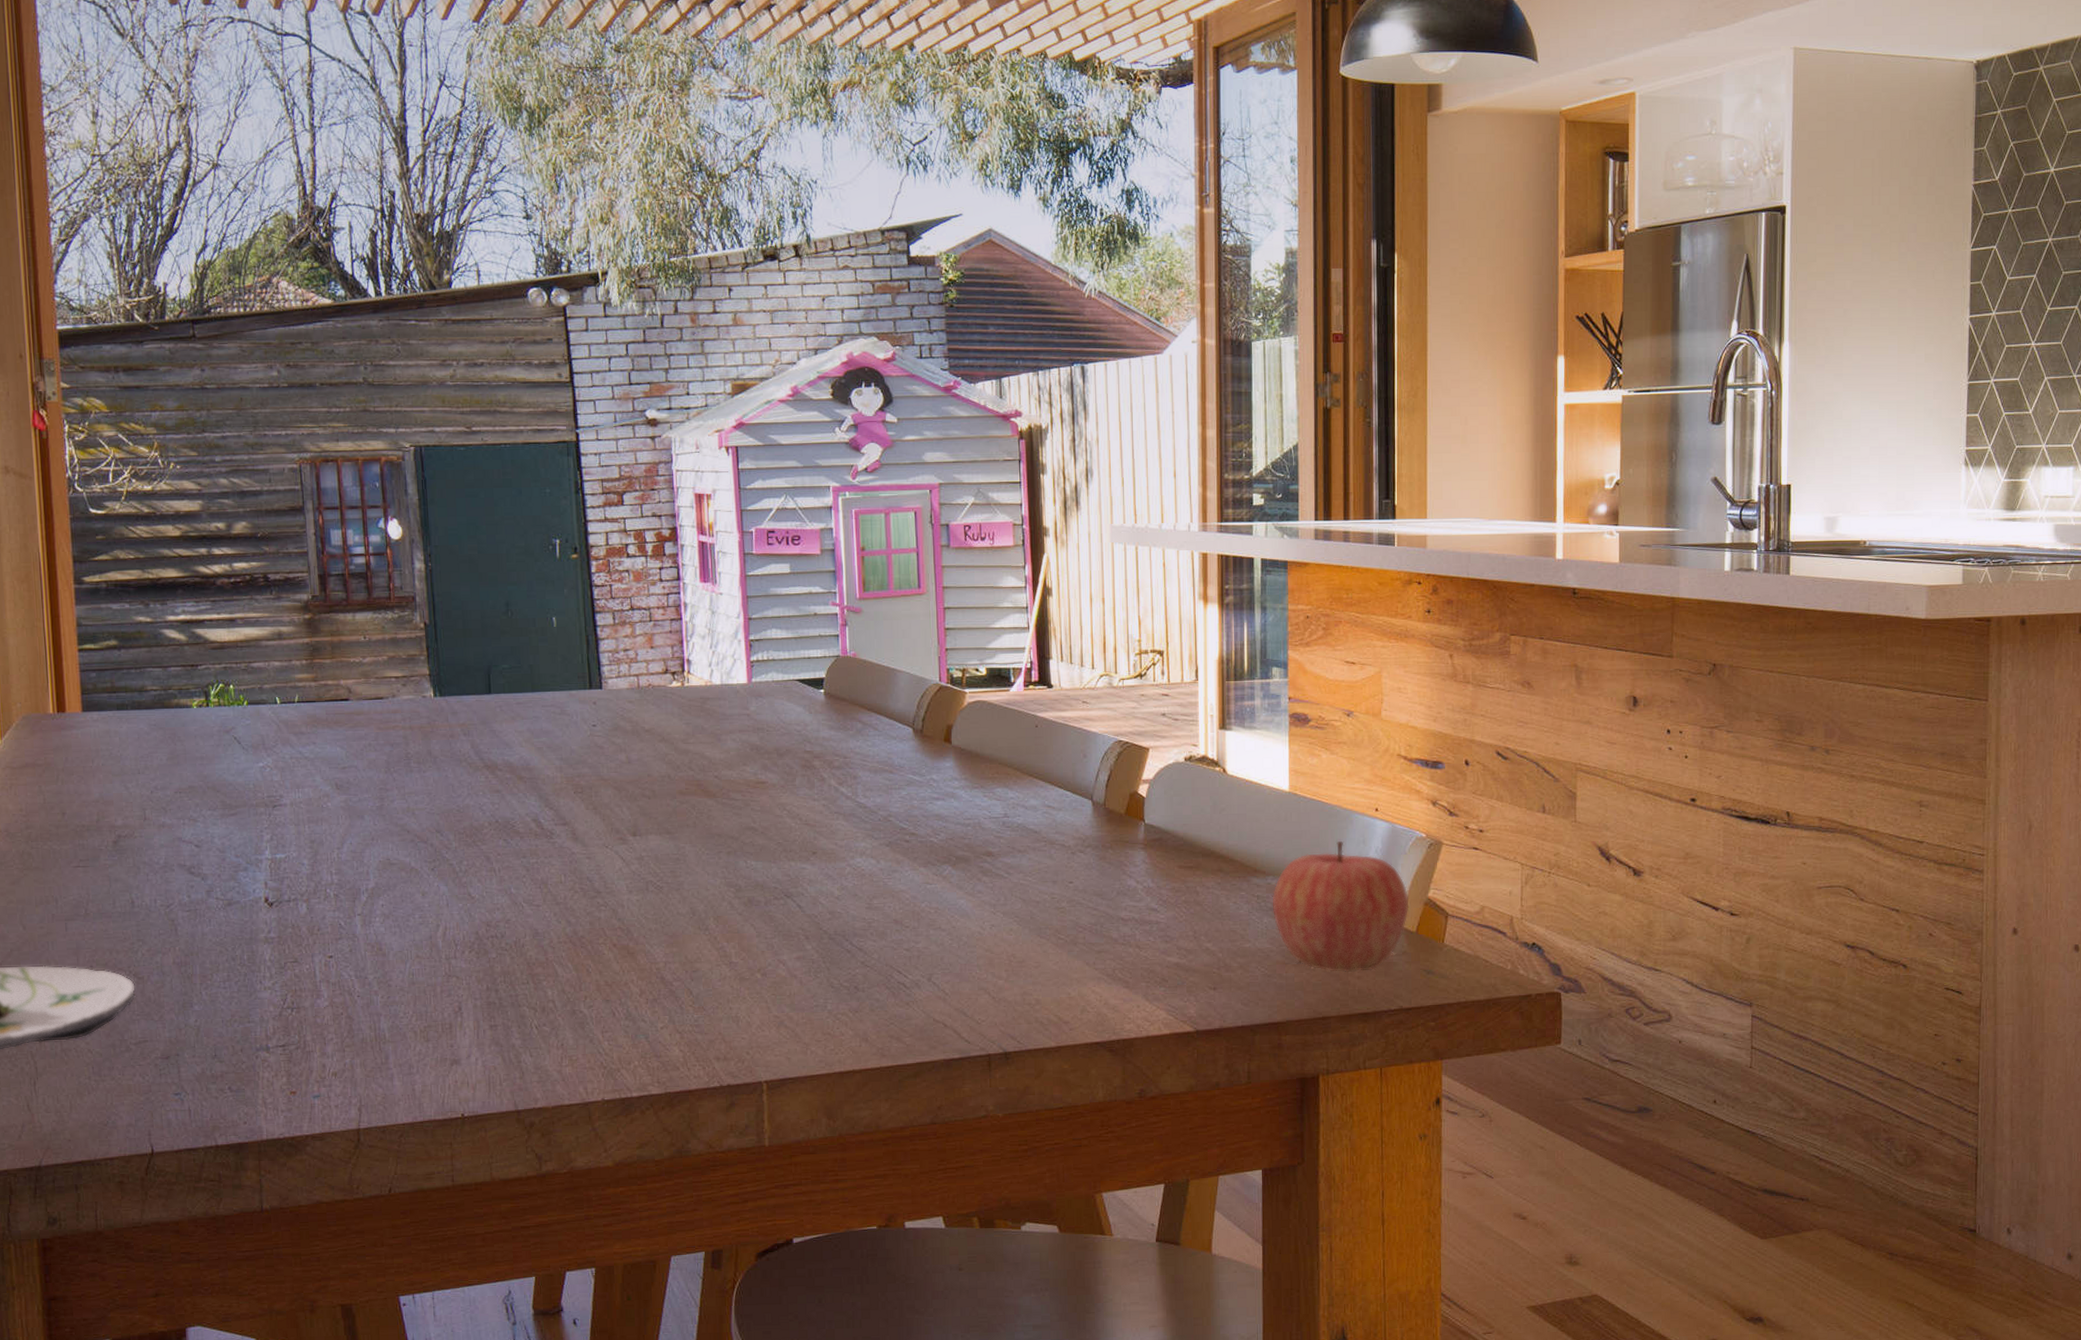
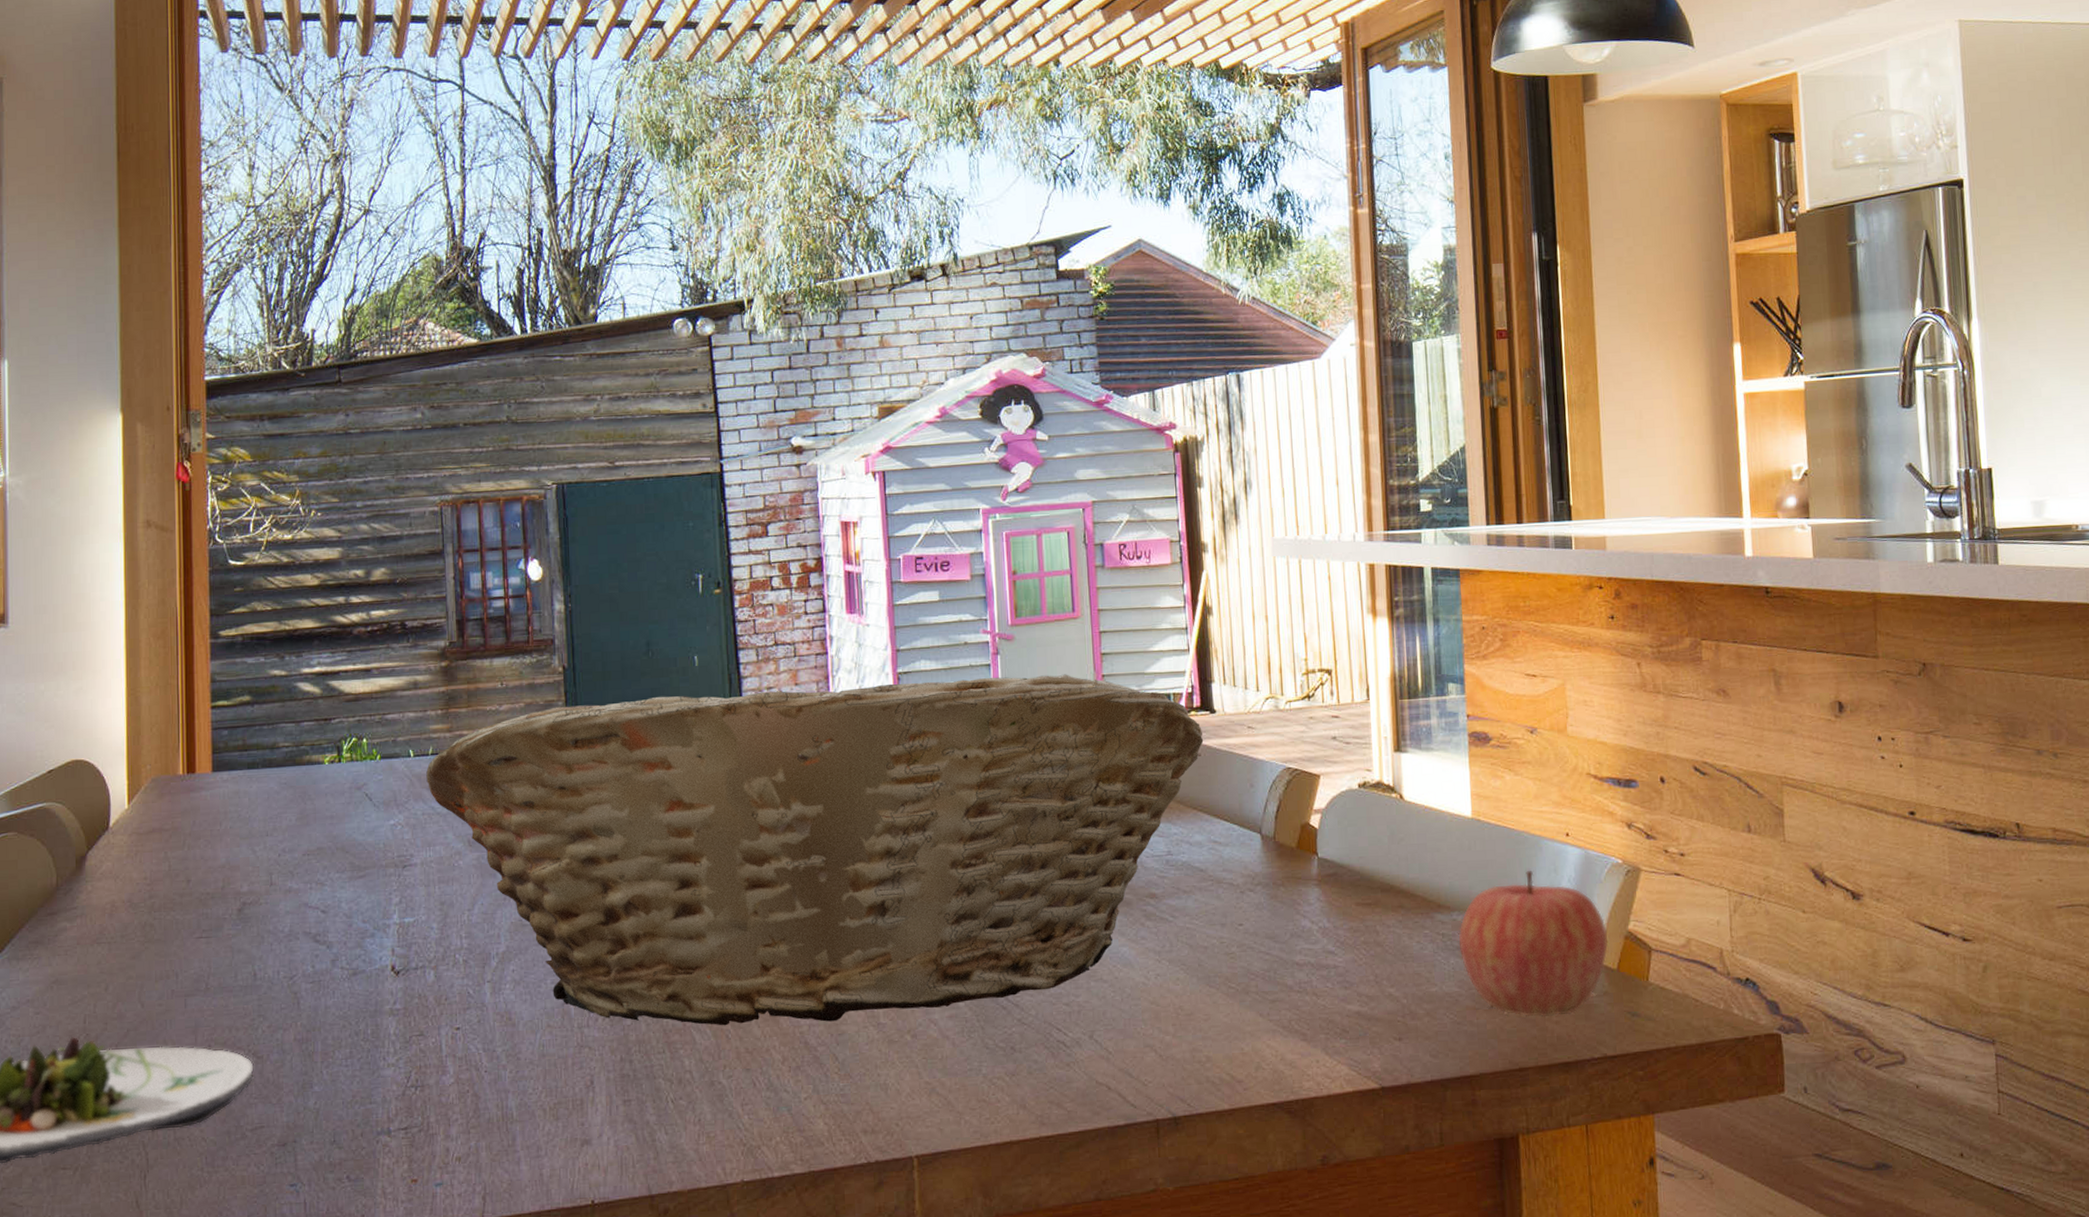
fruit basket: none [293,646,1041,961] -> present [426,674,1204,1026]

